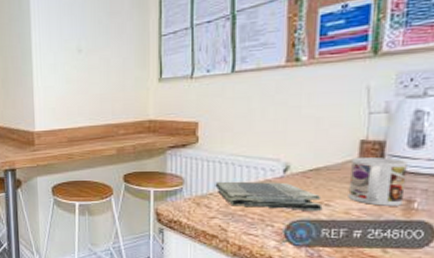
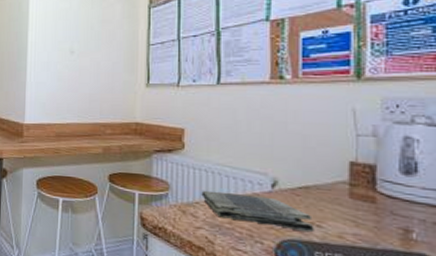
mug: present [348,156,407,206] -> none [340,178,401,235]

